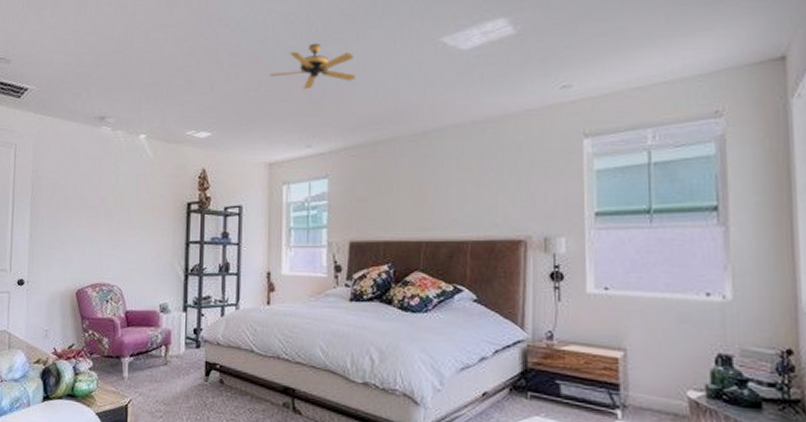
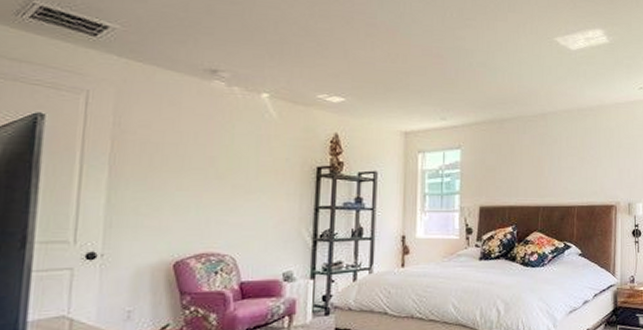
ceiling fan: present [270,43,356,90] -> none [406,25,486,67]

